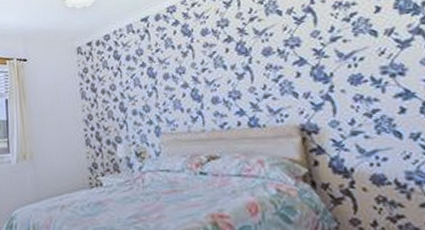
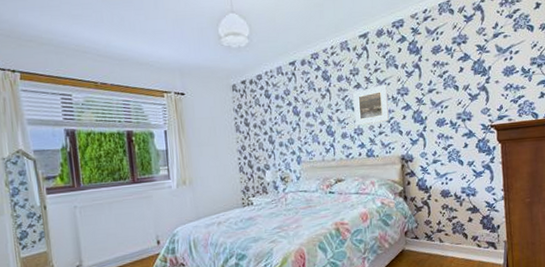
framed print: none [223,34,276,88] -> present [353,84,389,126]

